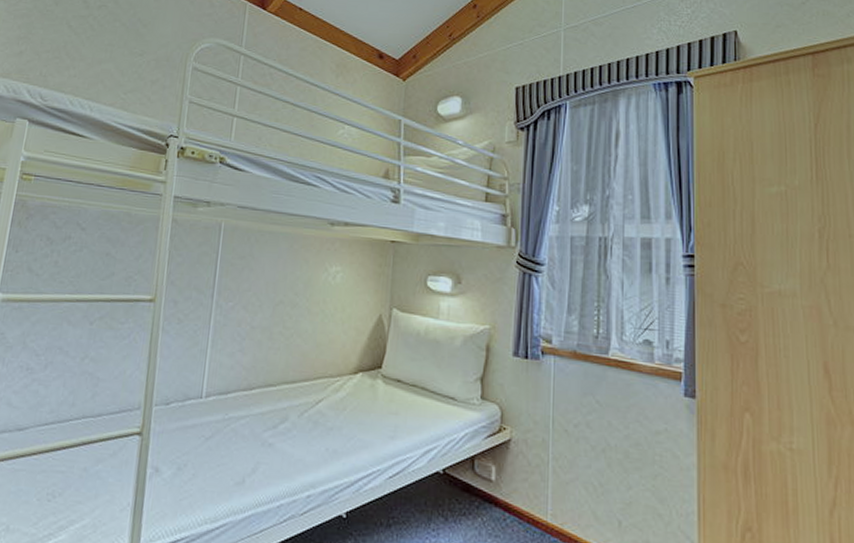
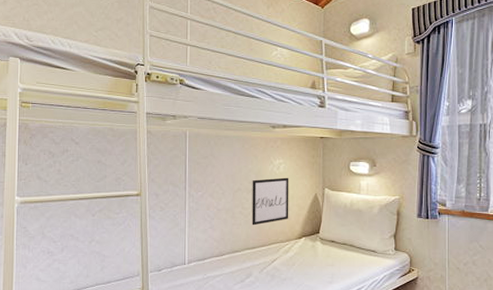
wall art: none [293,290,347,352] -> present [252,177,289,226]

